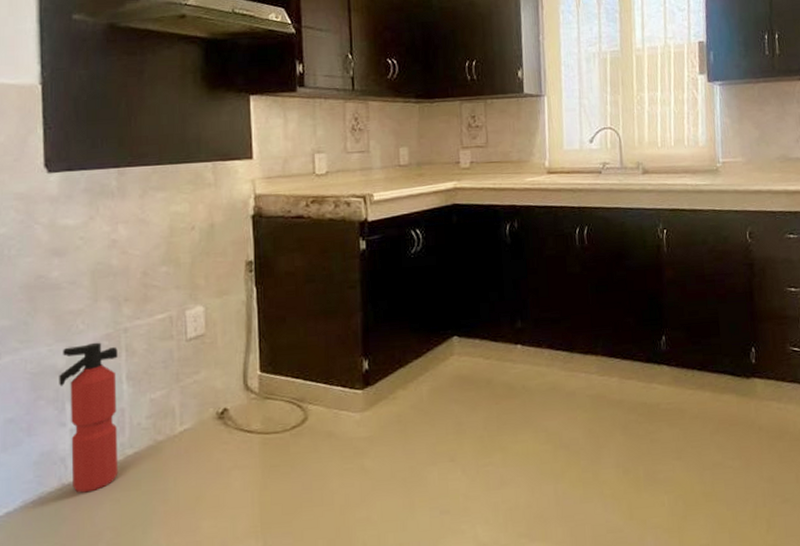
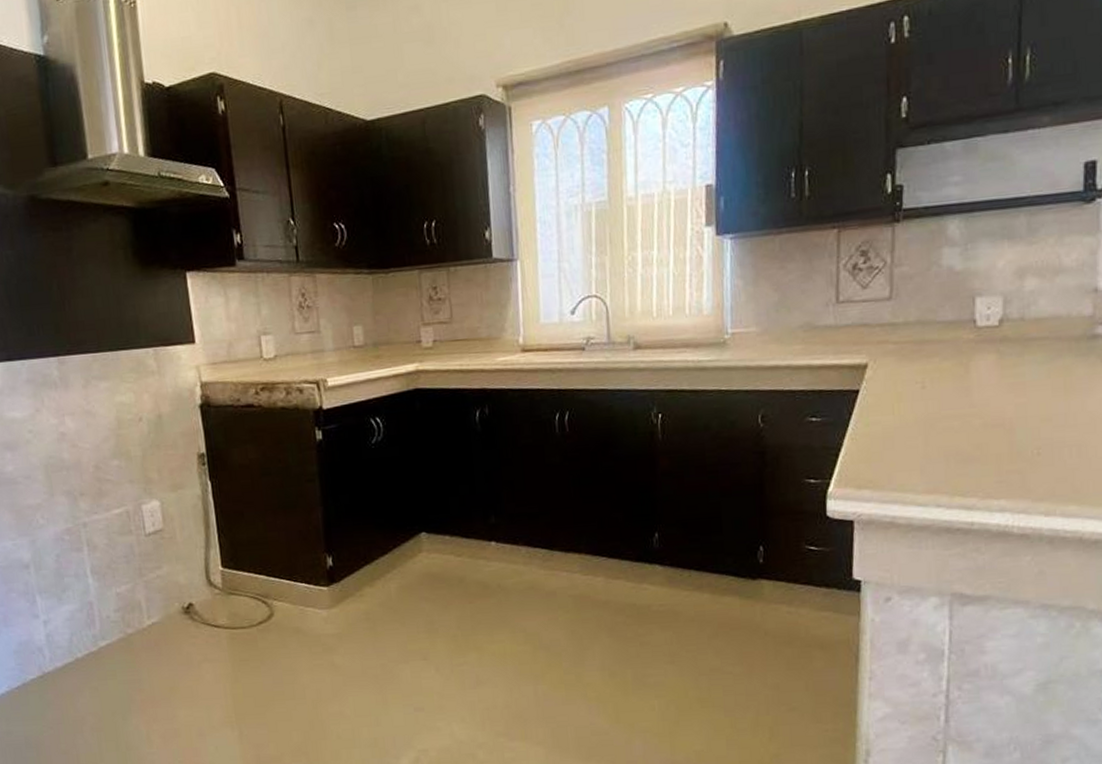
fire extinguisher: present [59,342,118,493] -> none [26,536,94,681]

